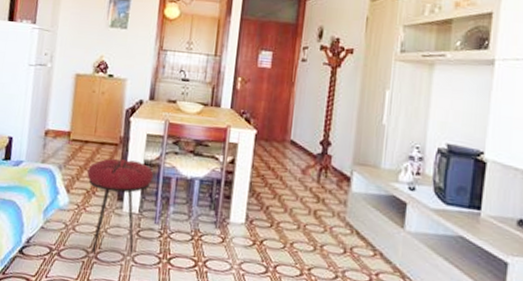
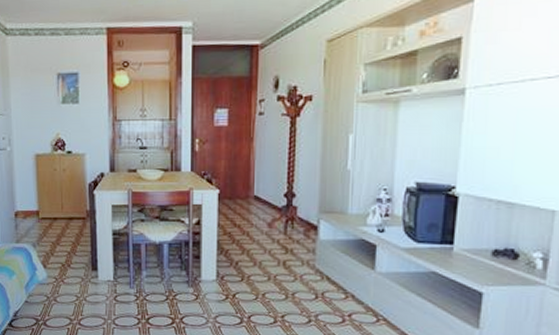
stool: present [87,158,154,253] -> none [60,232,123,320]

